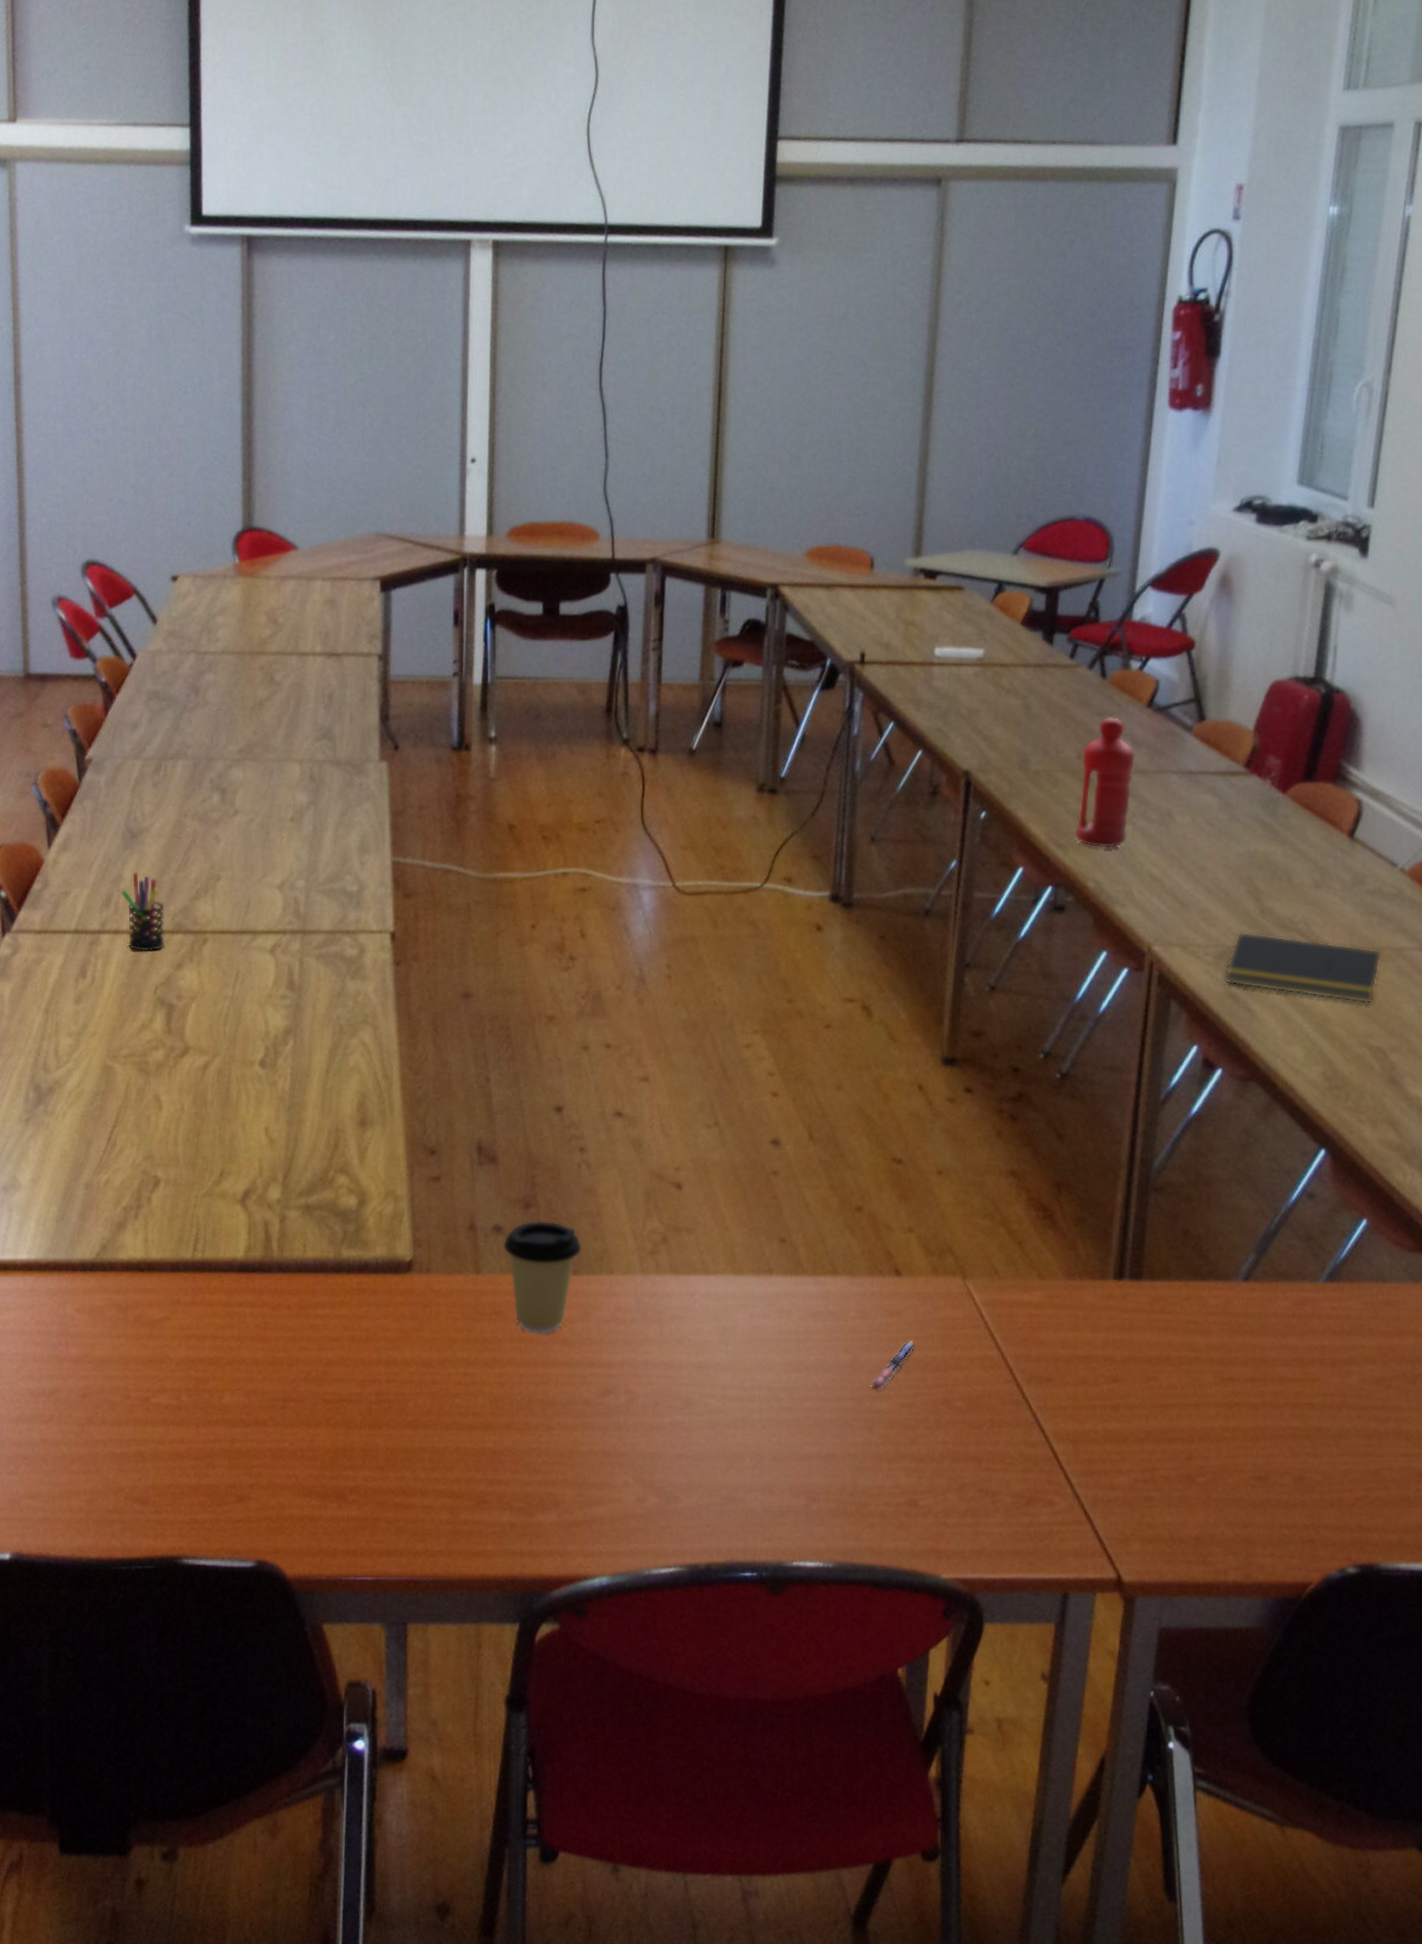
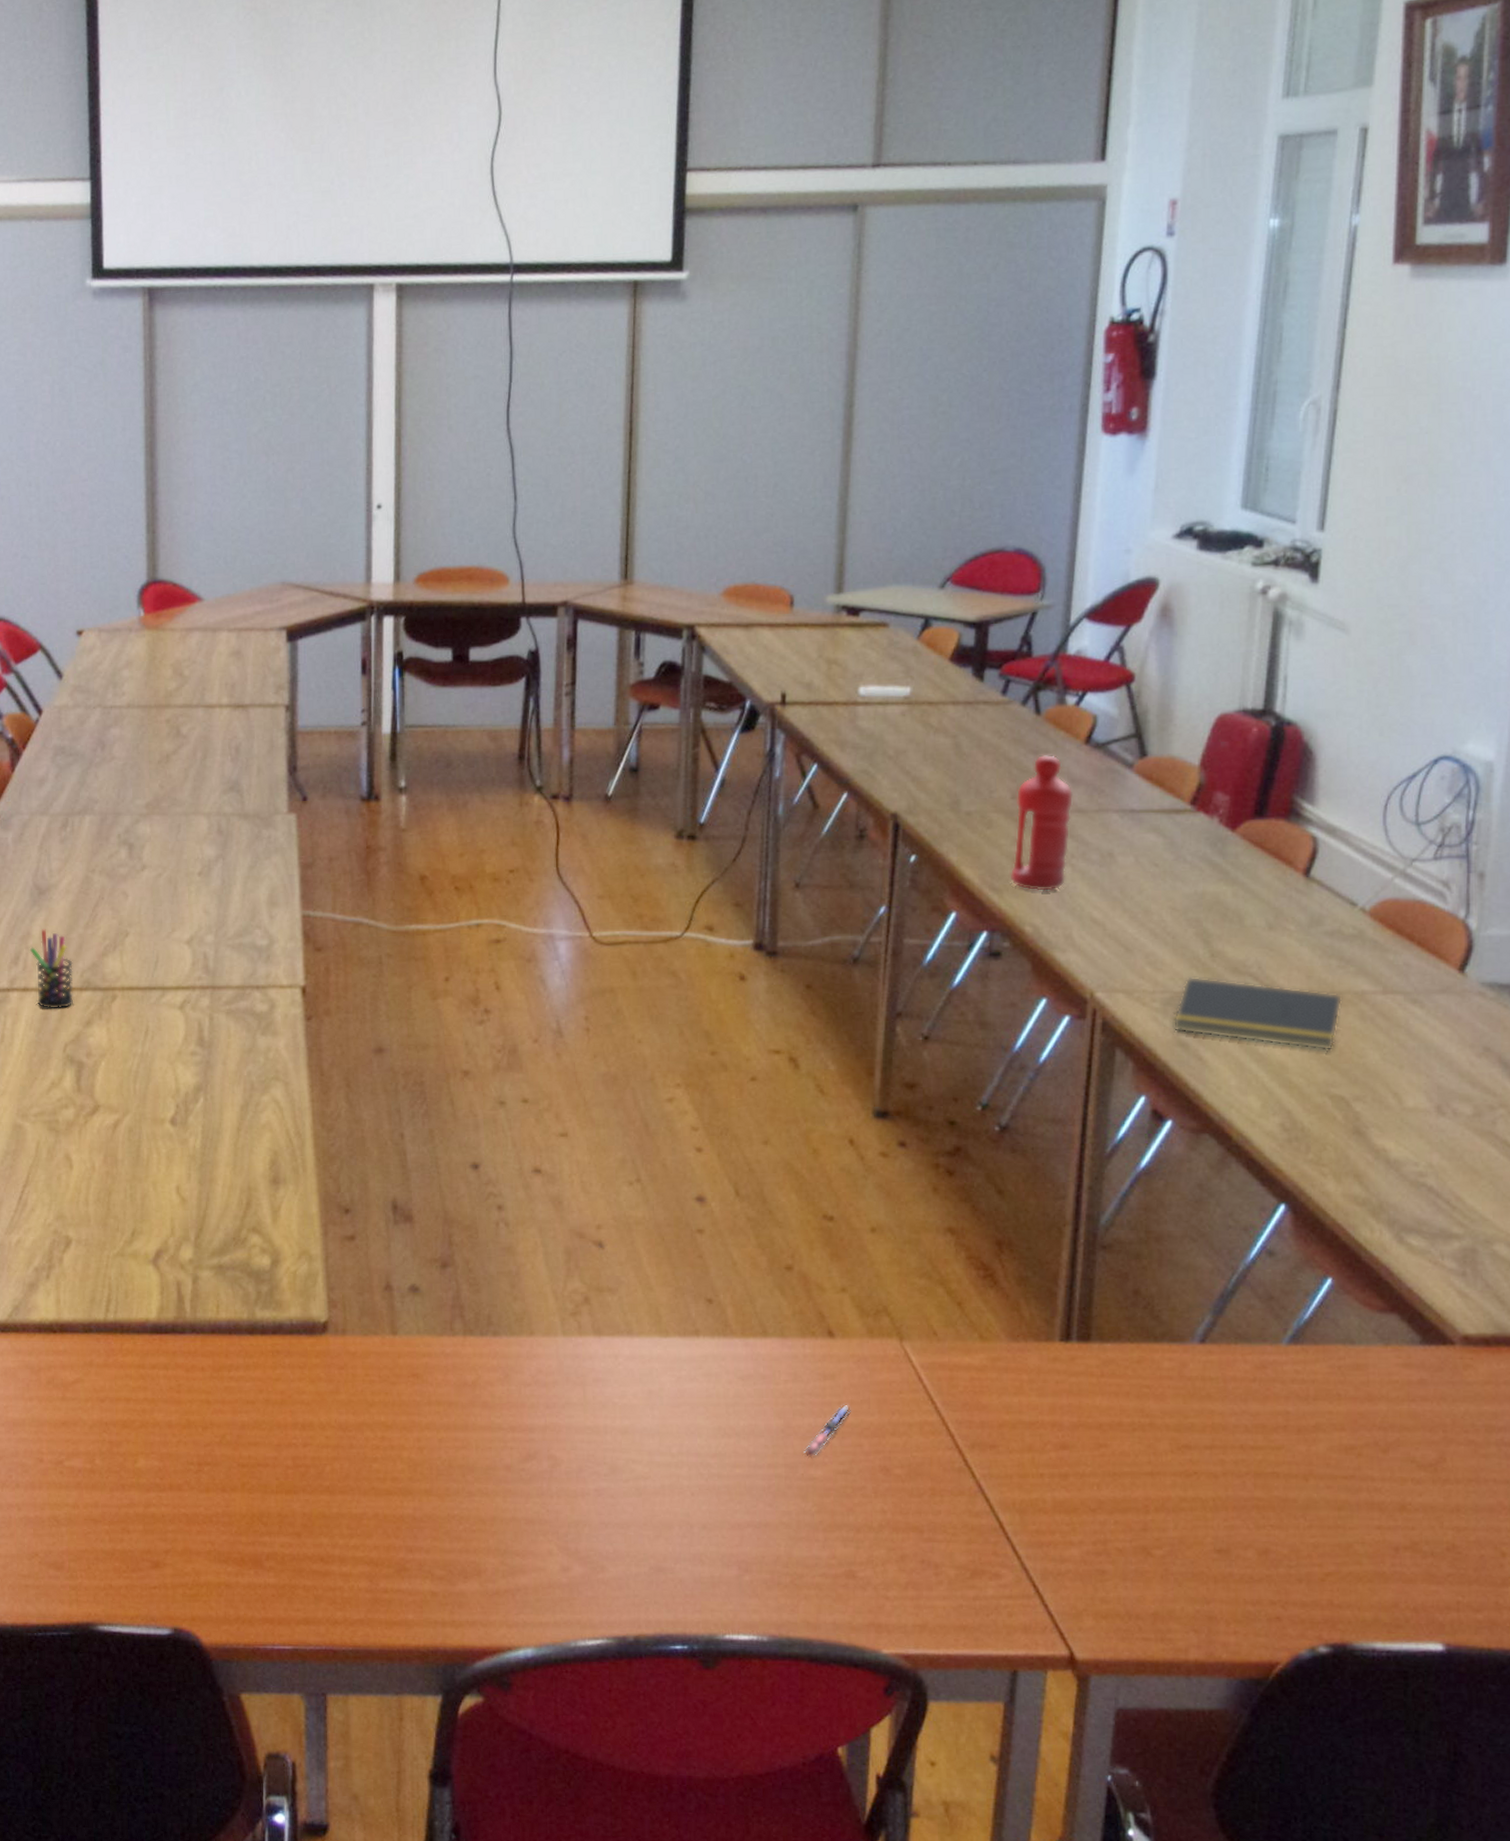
coffee cup: present [502,1220,582,1335] -> none [419,1280,501,1398]

